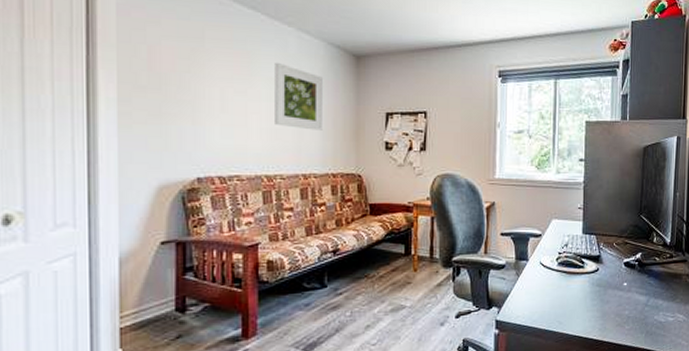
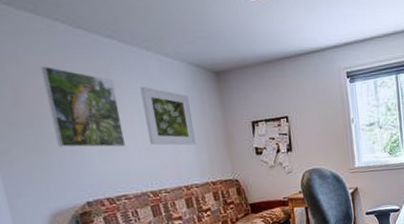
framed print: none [180,30,249,124] -> present [40,65,126,148]

